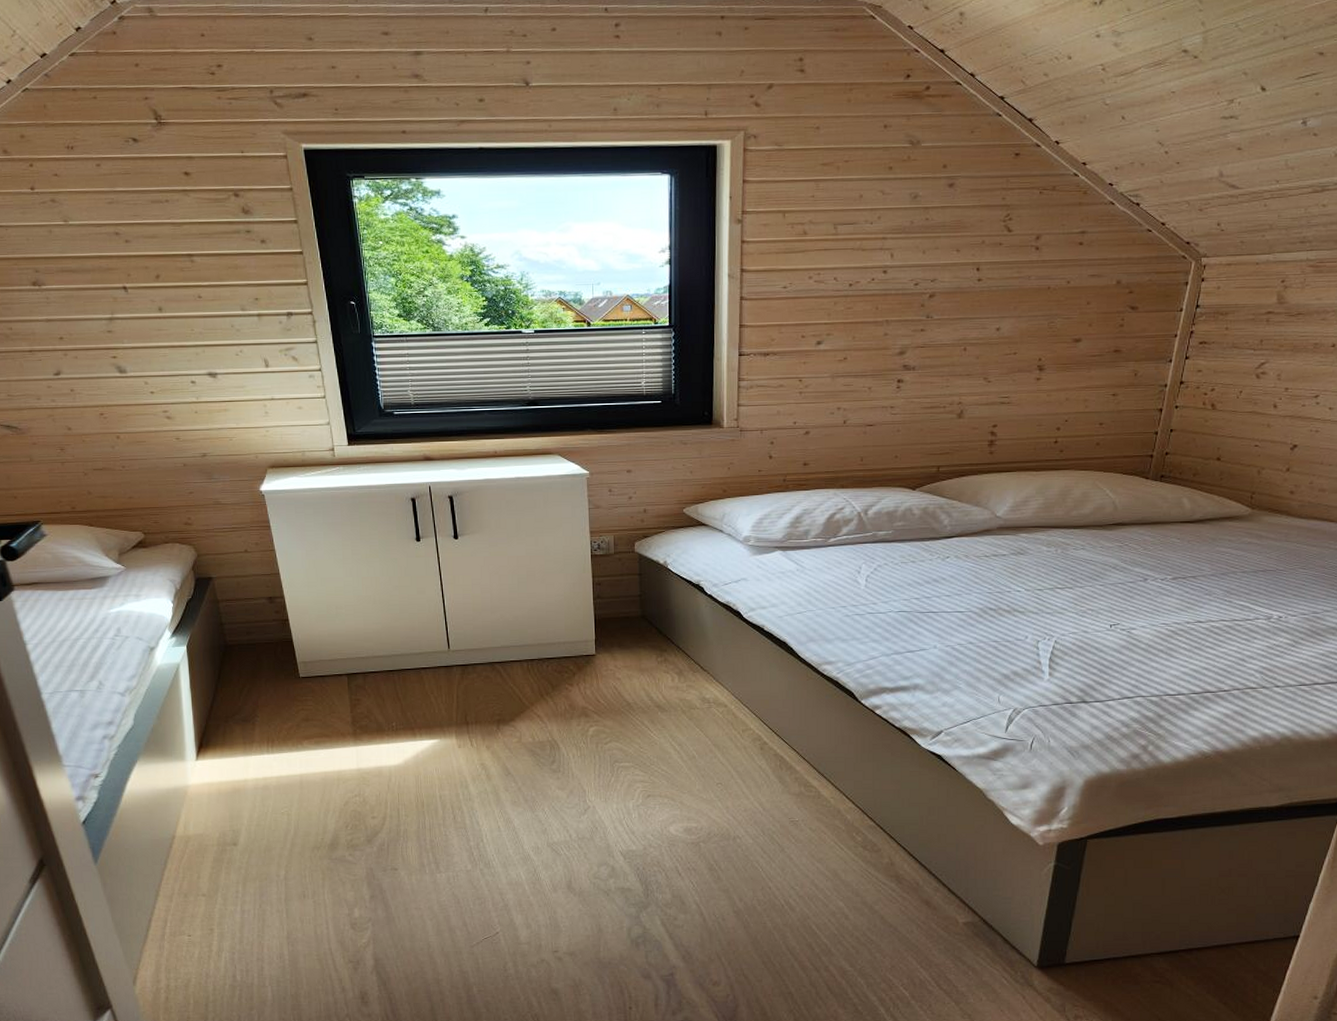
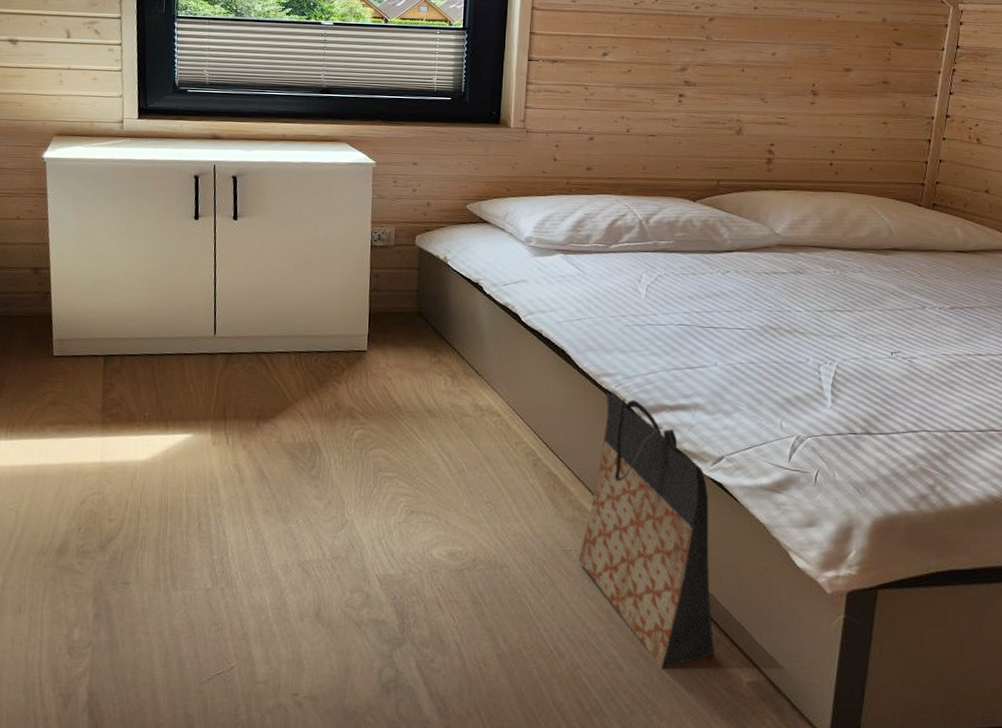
bag: none [805,678,933,916] -> present [578,391,715,669]

